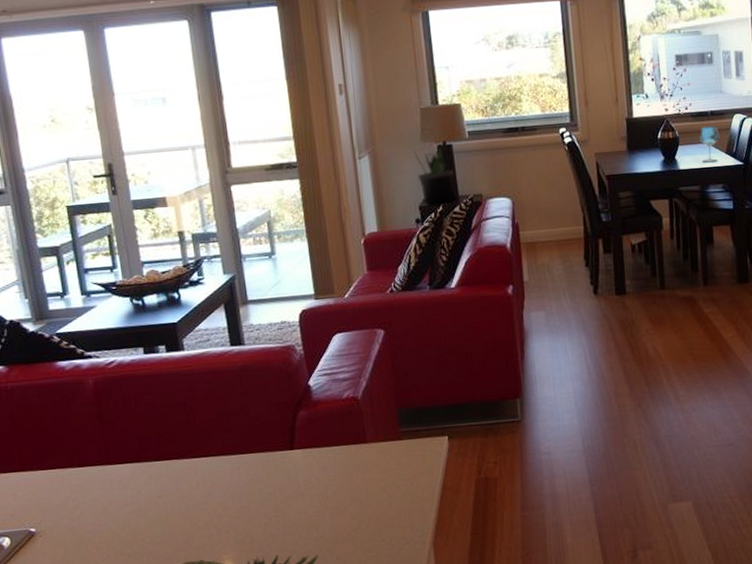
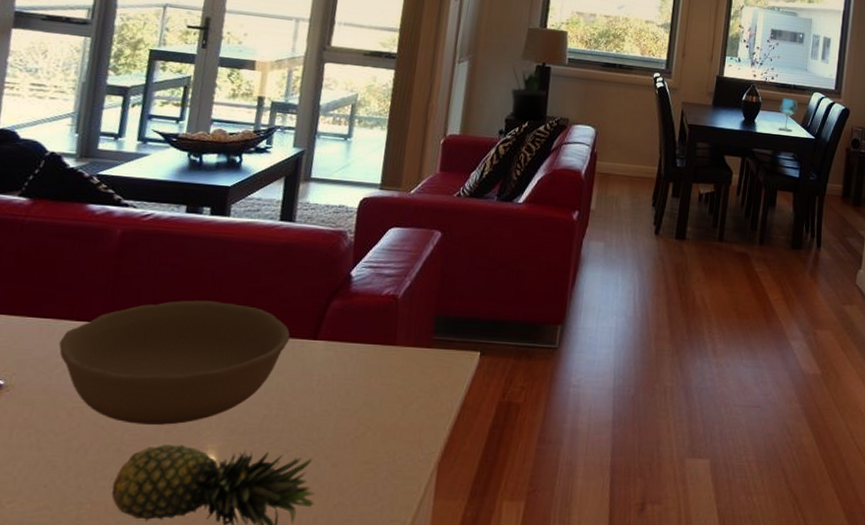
bowl: none [70,429,270,549] -> present [59,300,291,425]

